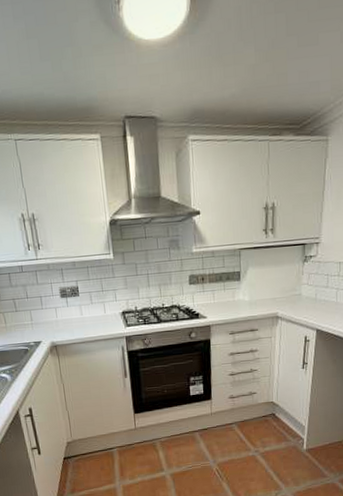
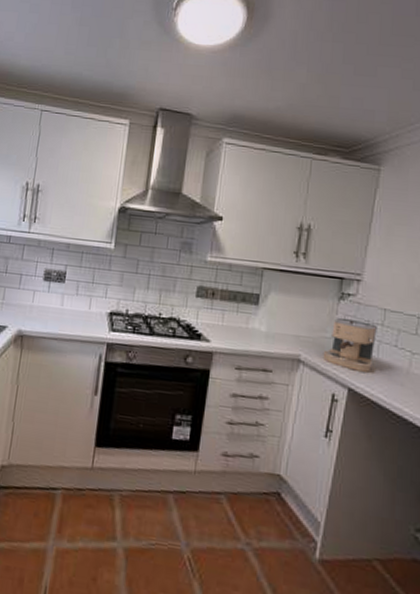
coffee maker: none [295,276,335,316] -> present [322,317,377,373]

